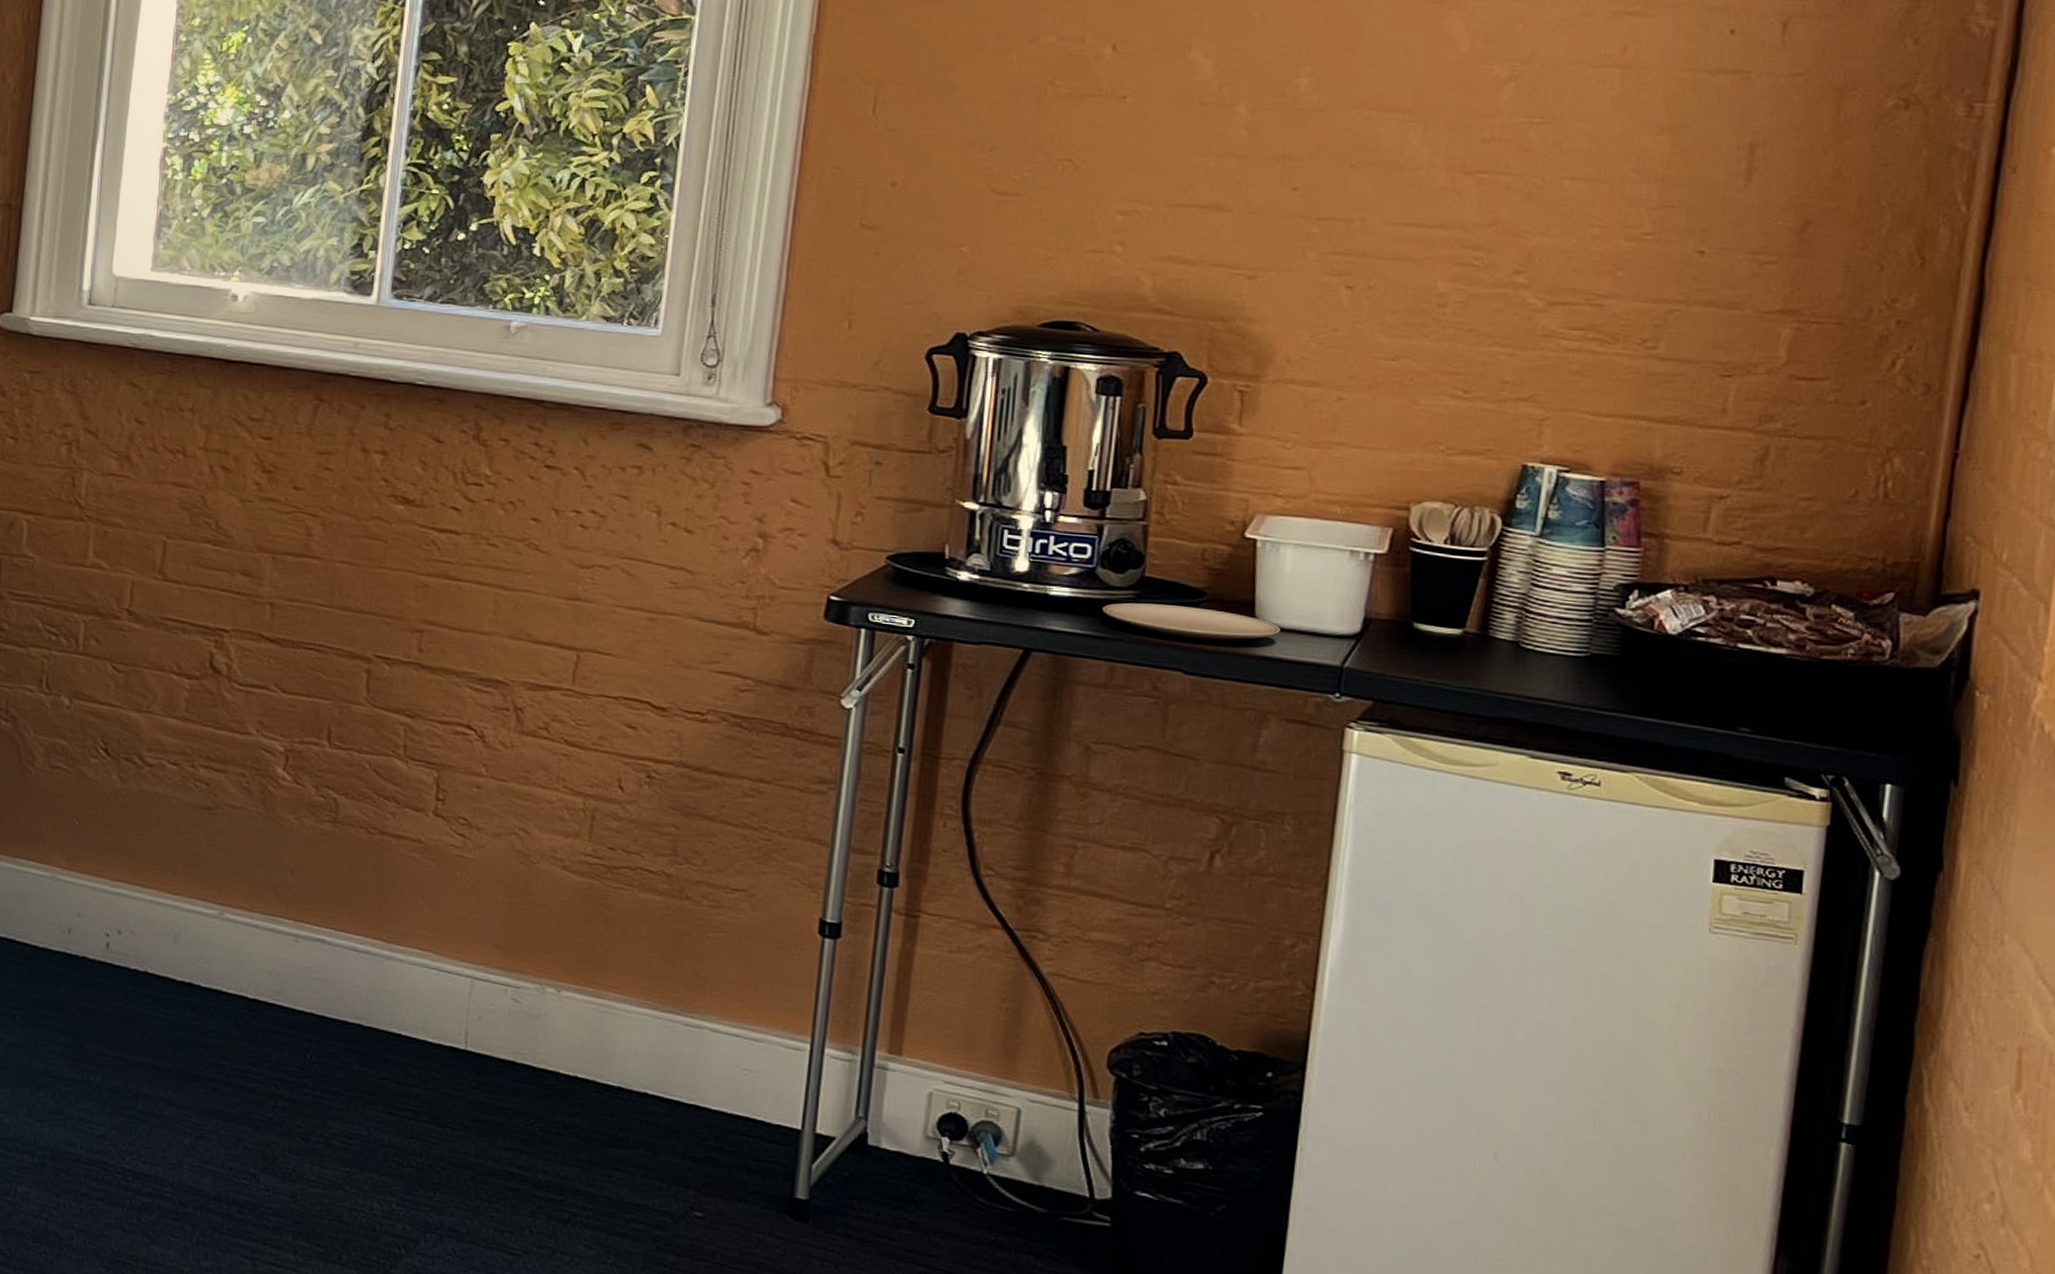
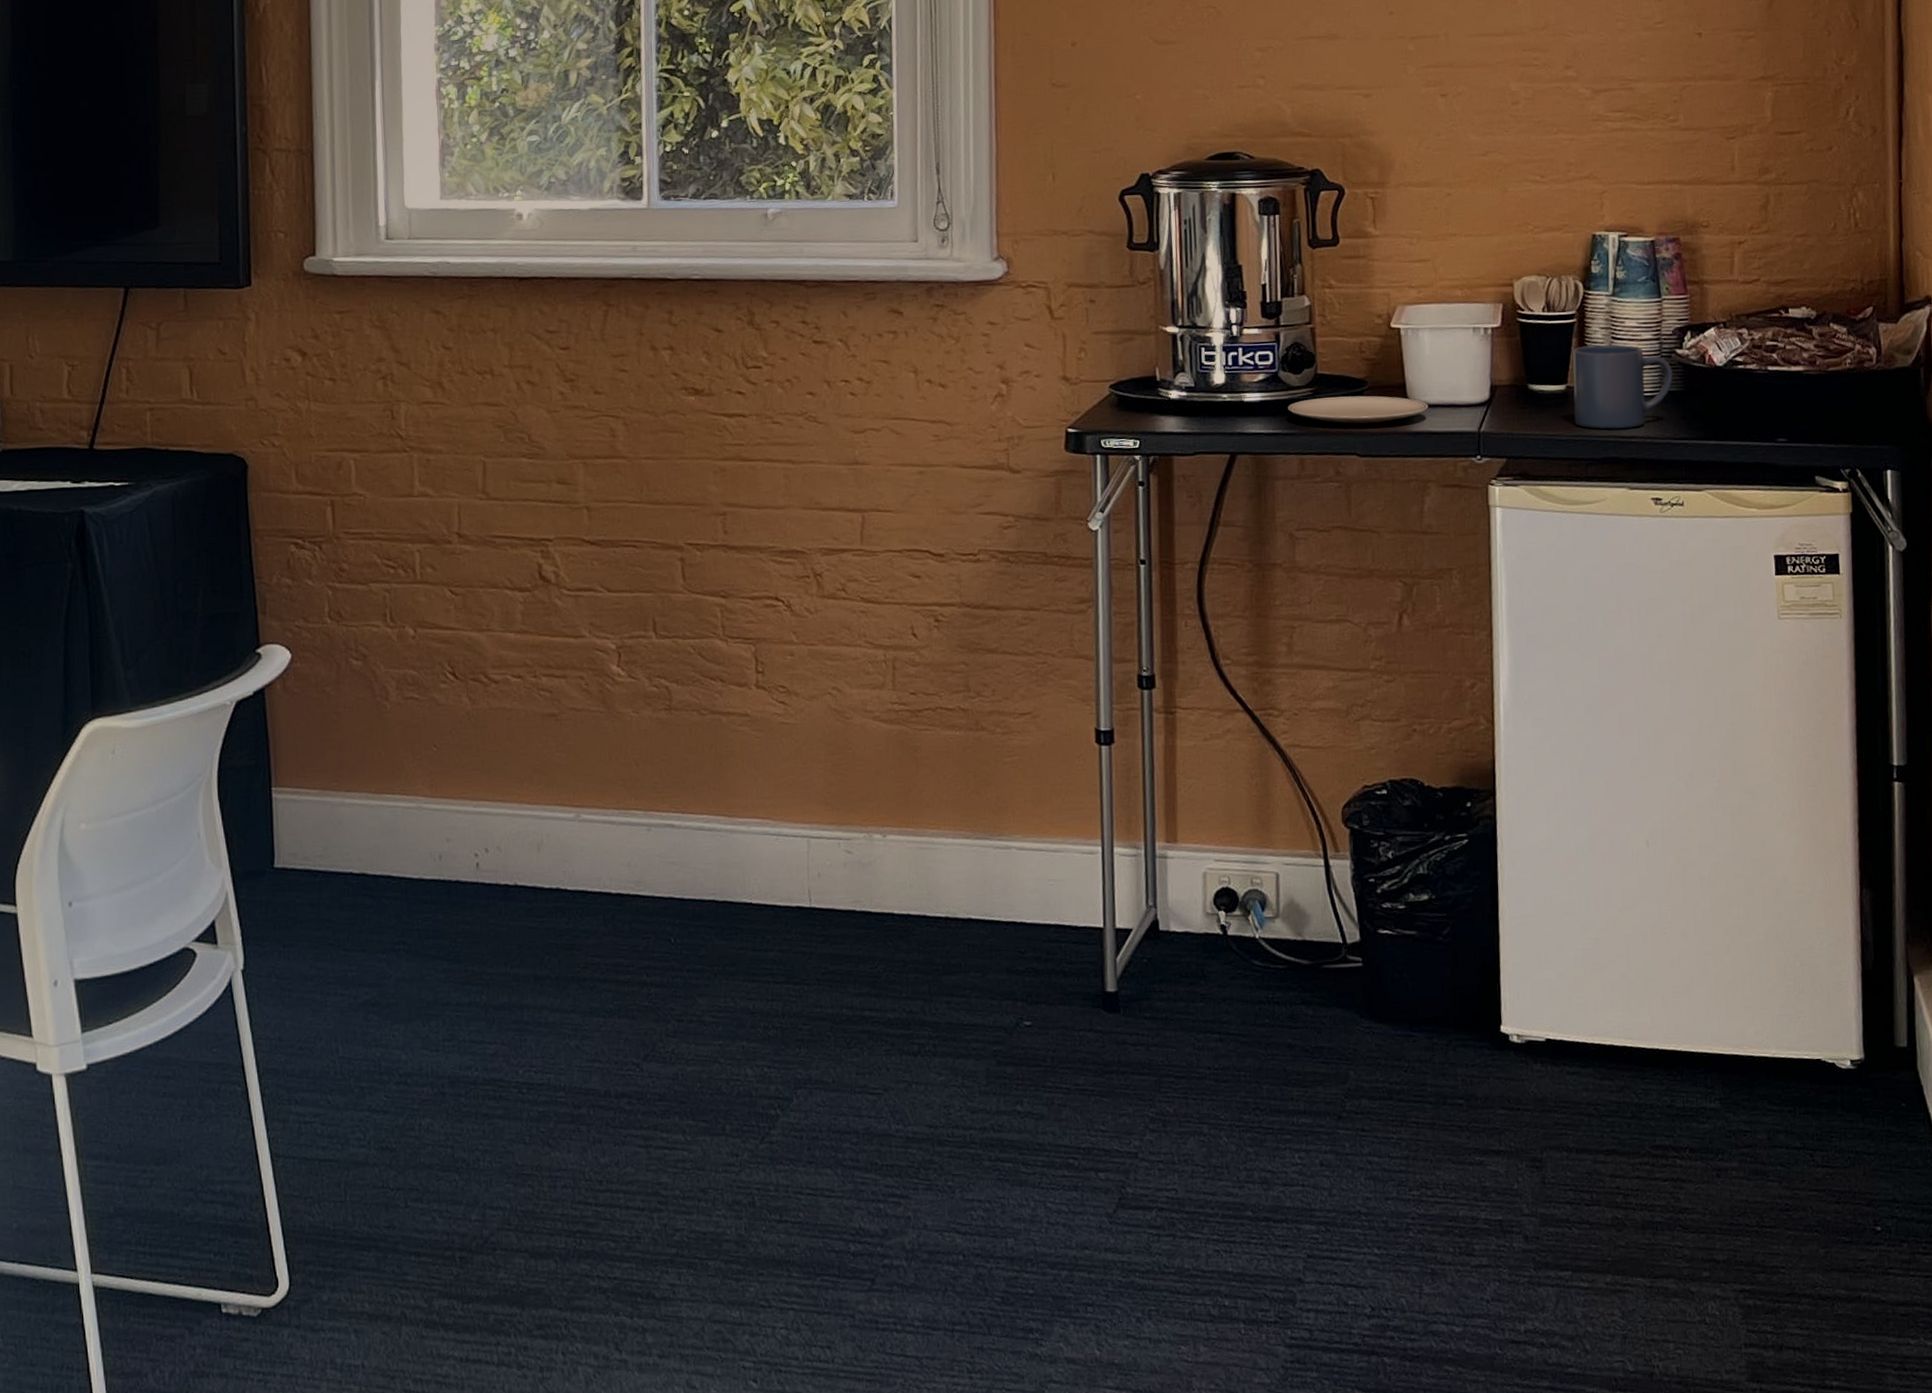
mug: none [1468,588,1607,689] -> present [1572,344,1673,429]

